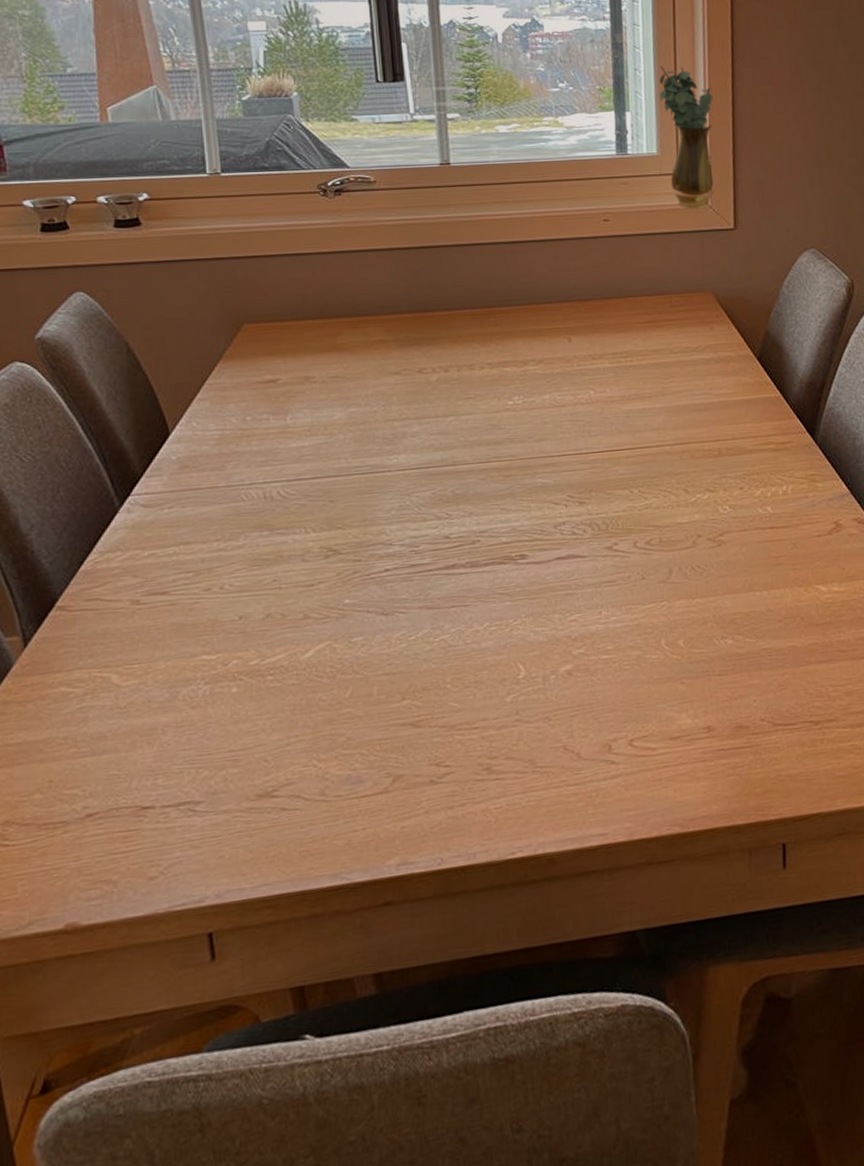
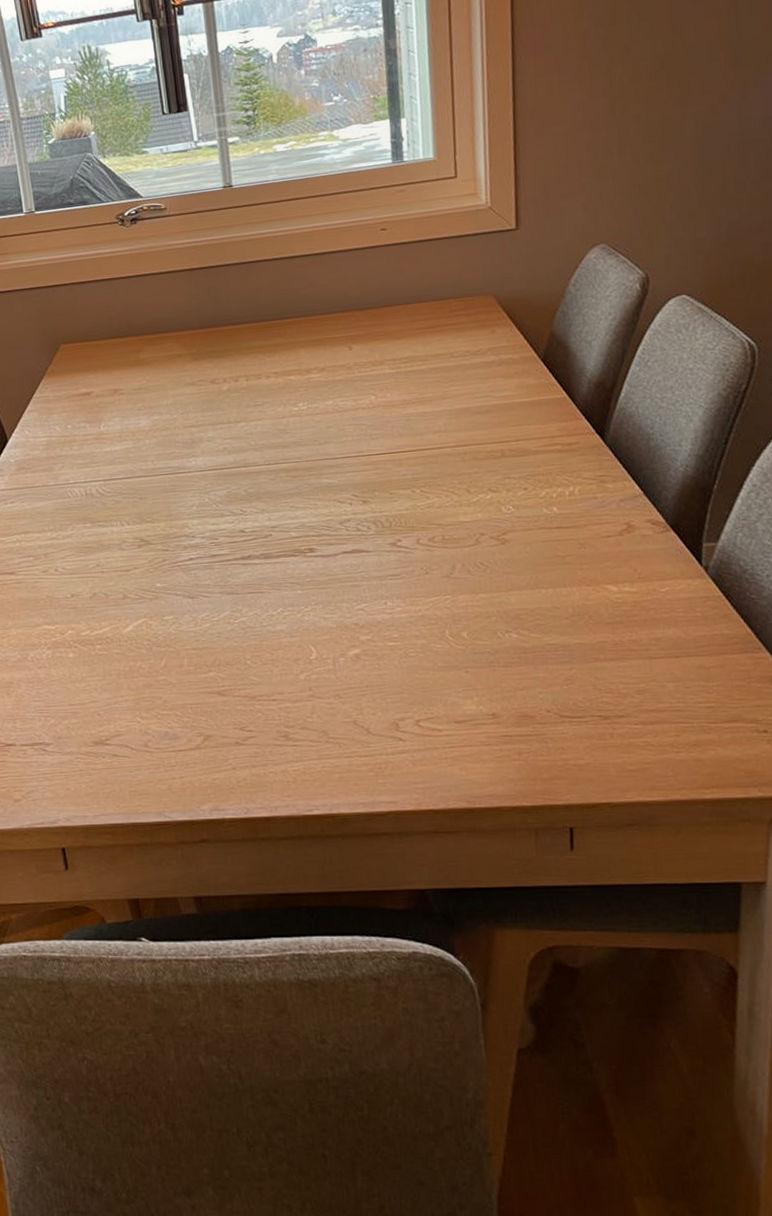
vase: present [659,66,716,209] -> none [435,65,496,212]

